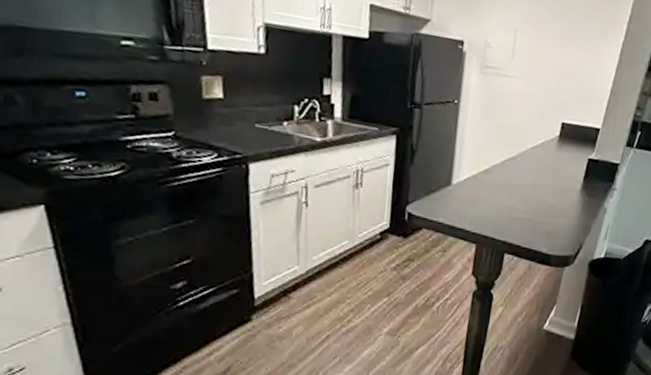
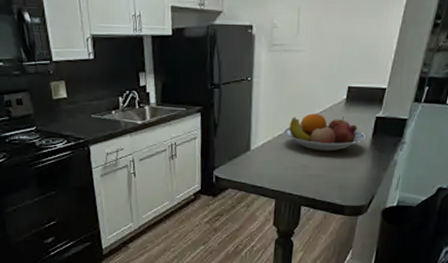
fruit bowl: none [490,148,578,194] -> present [284,114,366,152]

